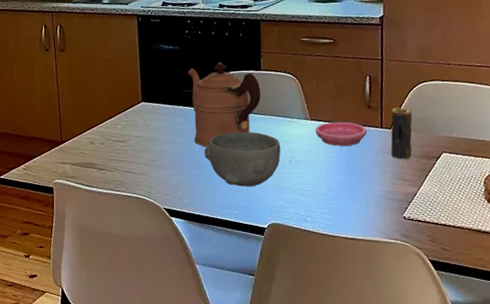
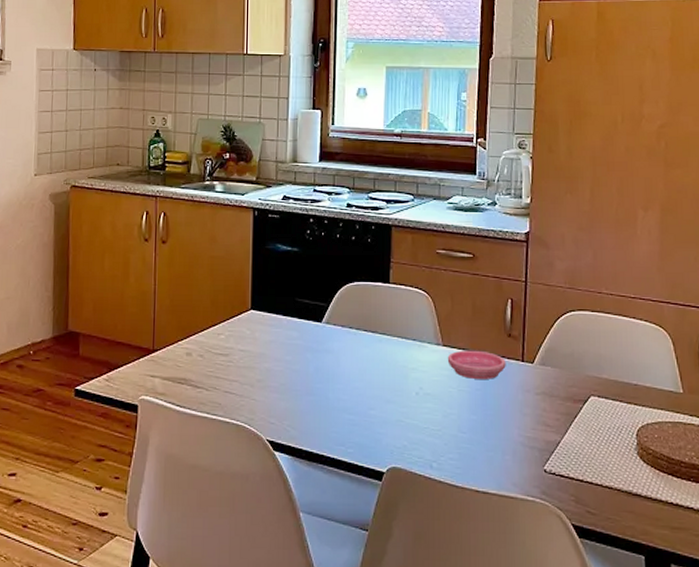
coffeepot: present [188,62,261,147] -> none [306,270,388,370]
bowl: present [204,132,281,187] -> none [319,354,407,420]
candle: present [391,107,413,159] -> none [532,338,558,400]

